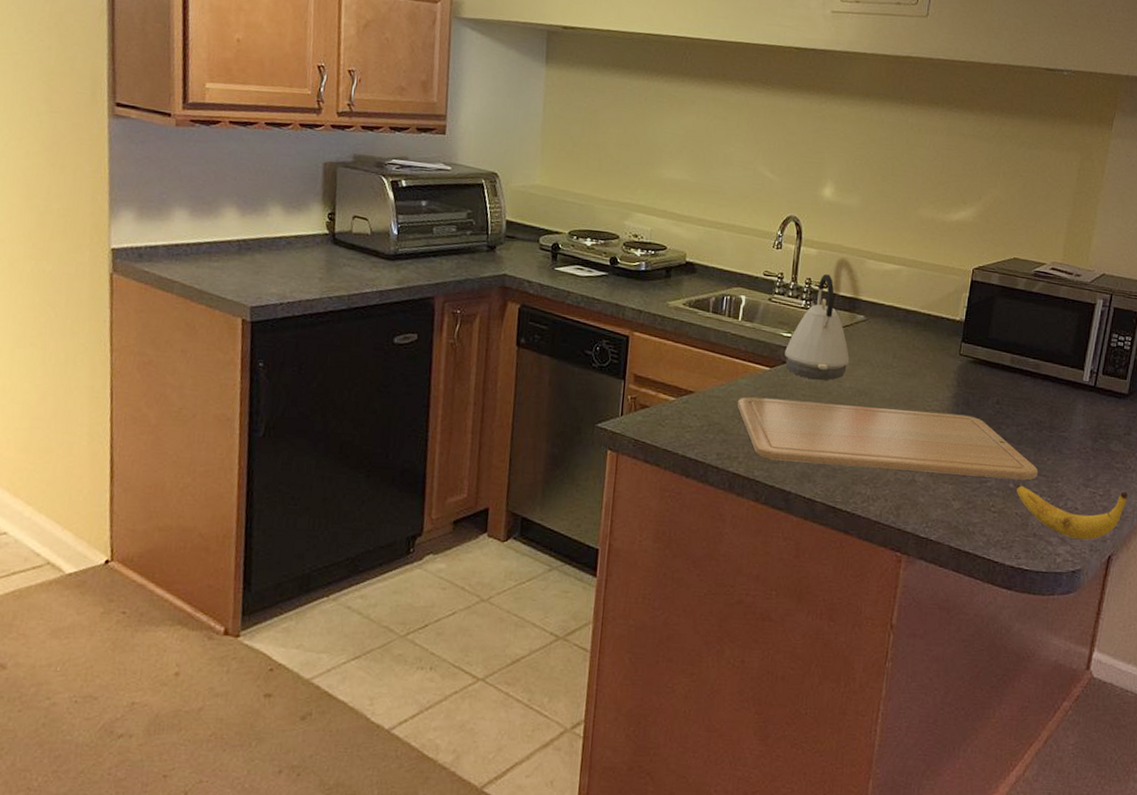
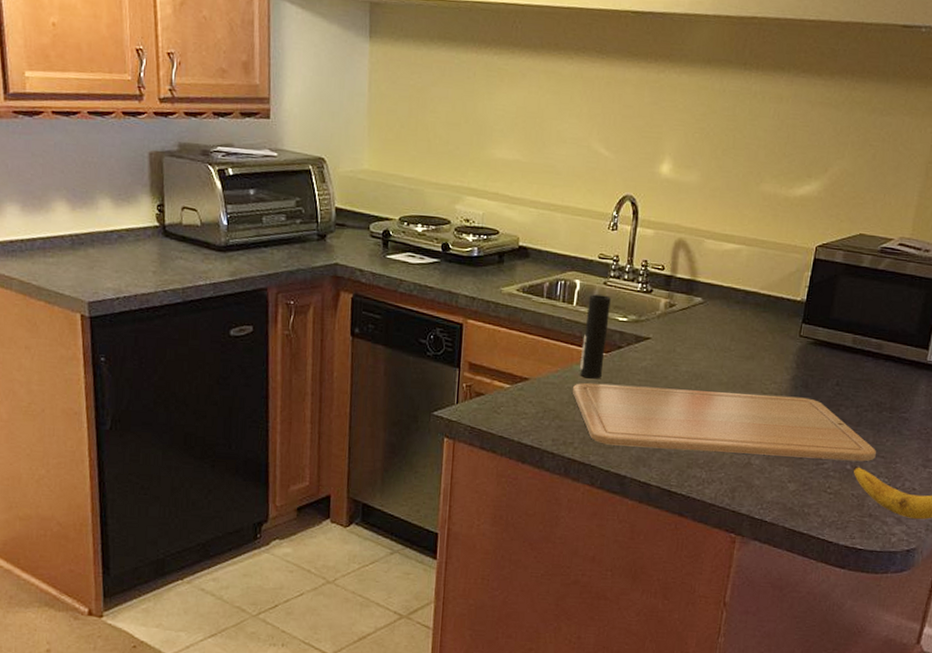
cup: none [745,310,776,393] -> present [580,294,611,379]
kettle: present [785,273,850,381] -> none [620,255,687,365]

